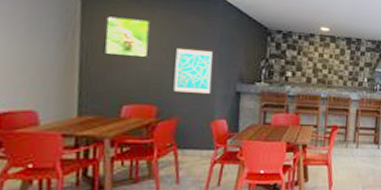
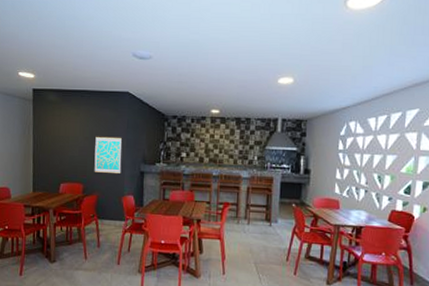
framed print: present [103,16,151,58] -> none [47,114,78,146]

